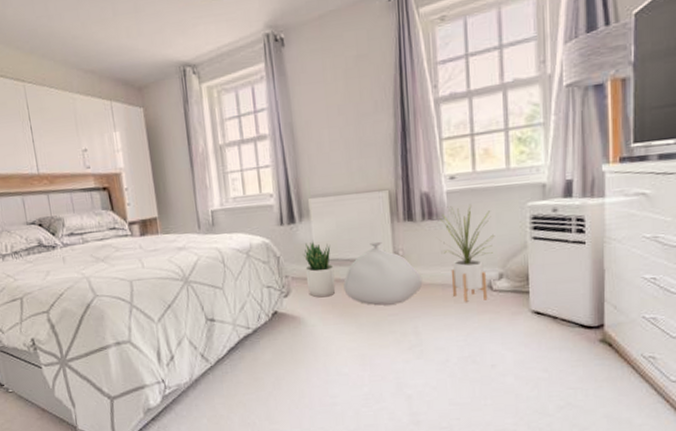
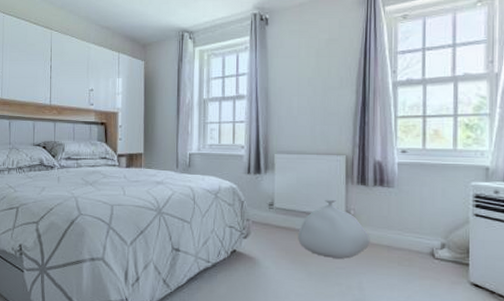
planter: present [302,241,336,298] -> none [264,191,291,243]
house plant: present [439,204,494,302] -> none [389,176,438,267]

